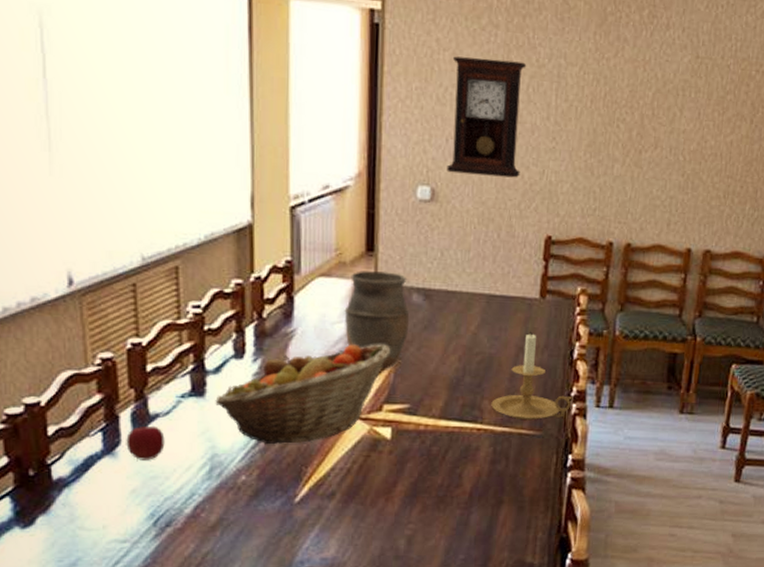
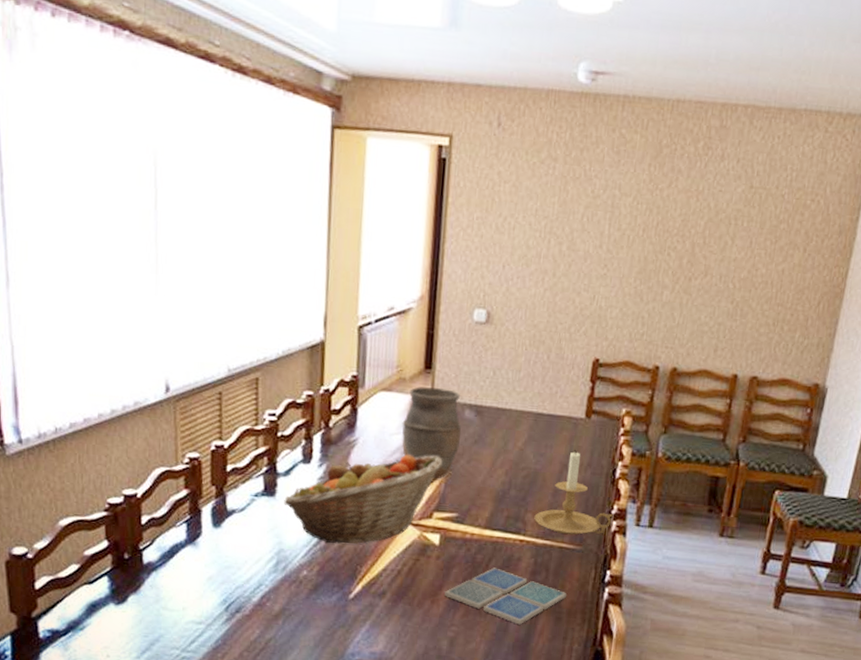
apple: present [126,425,165,460] -> none [206,520,239,551]
drink coaster: none [400,459,528,517] -> present [445,567,566,625]
pendulum clock: present [447,56,527,178] -> none [502,188,582,303]

